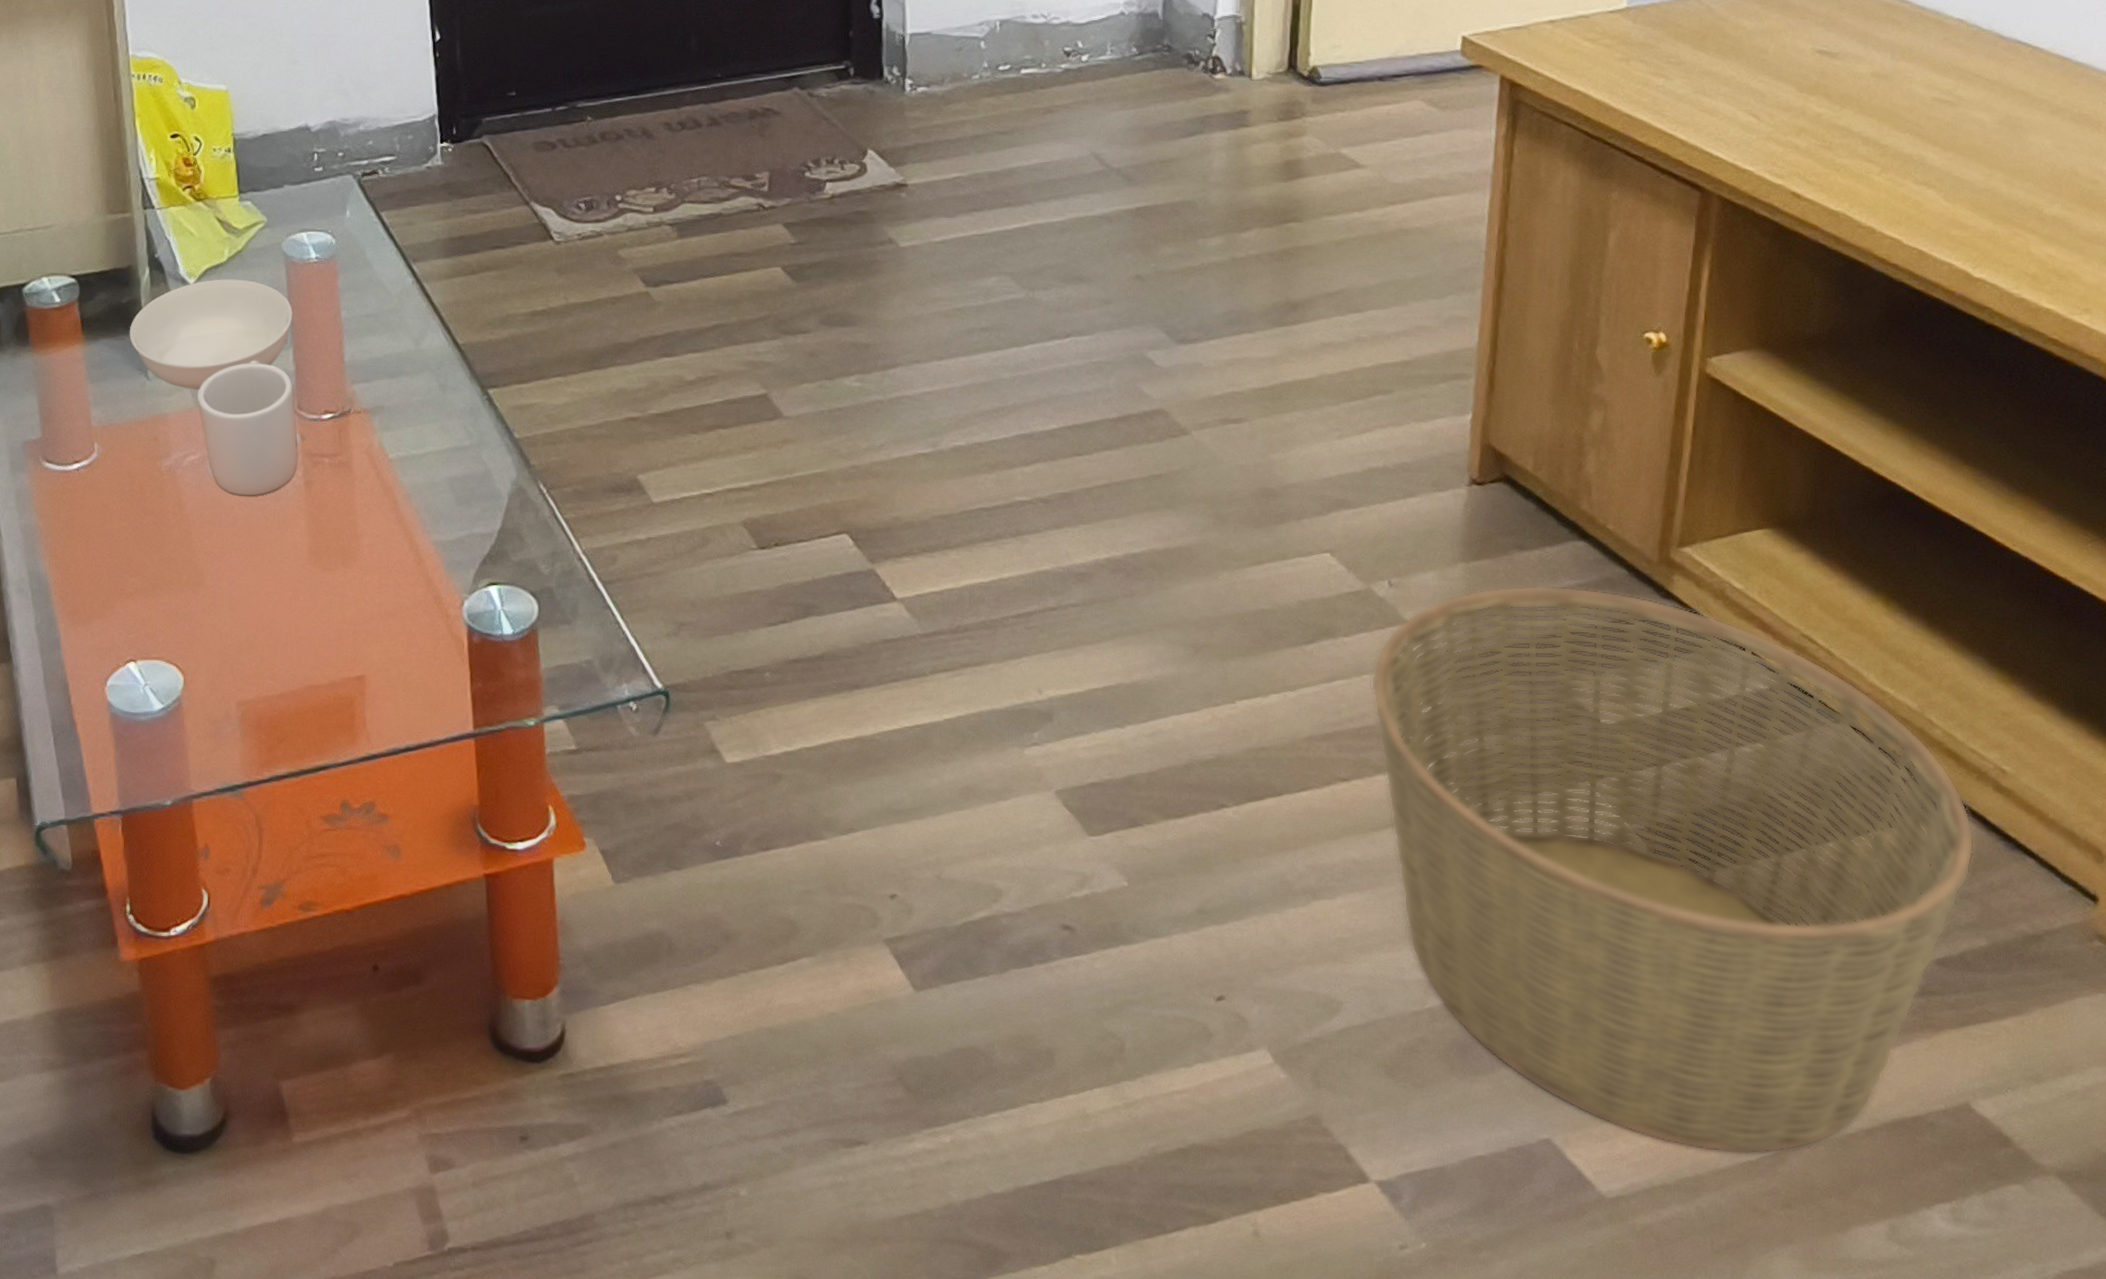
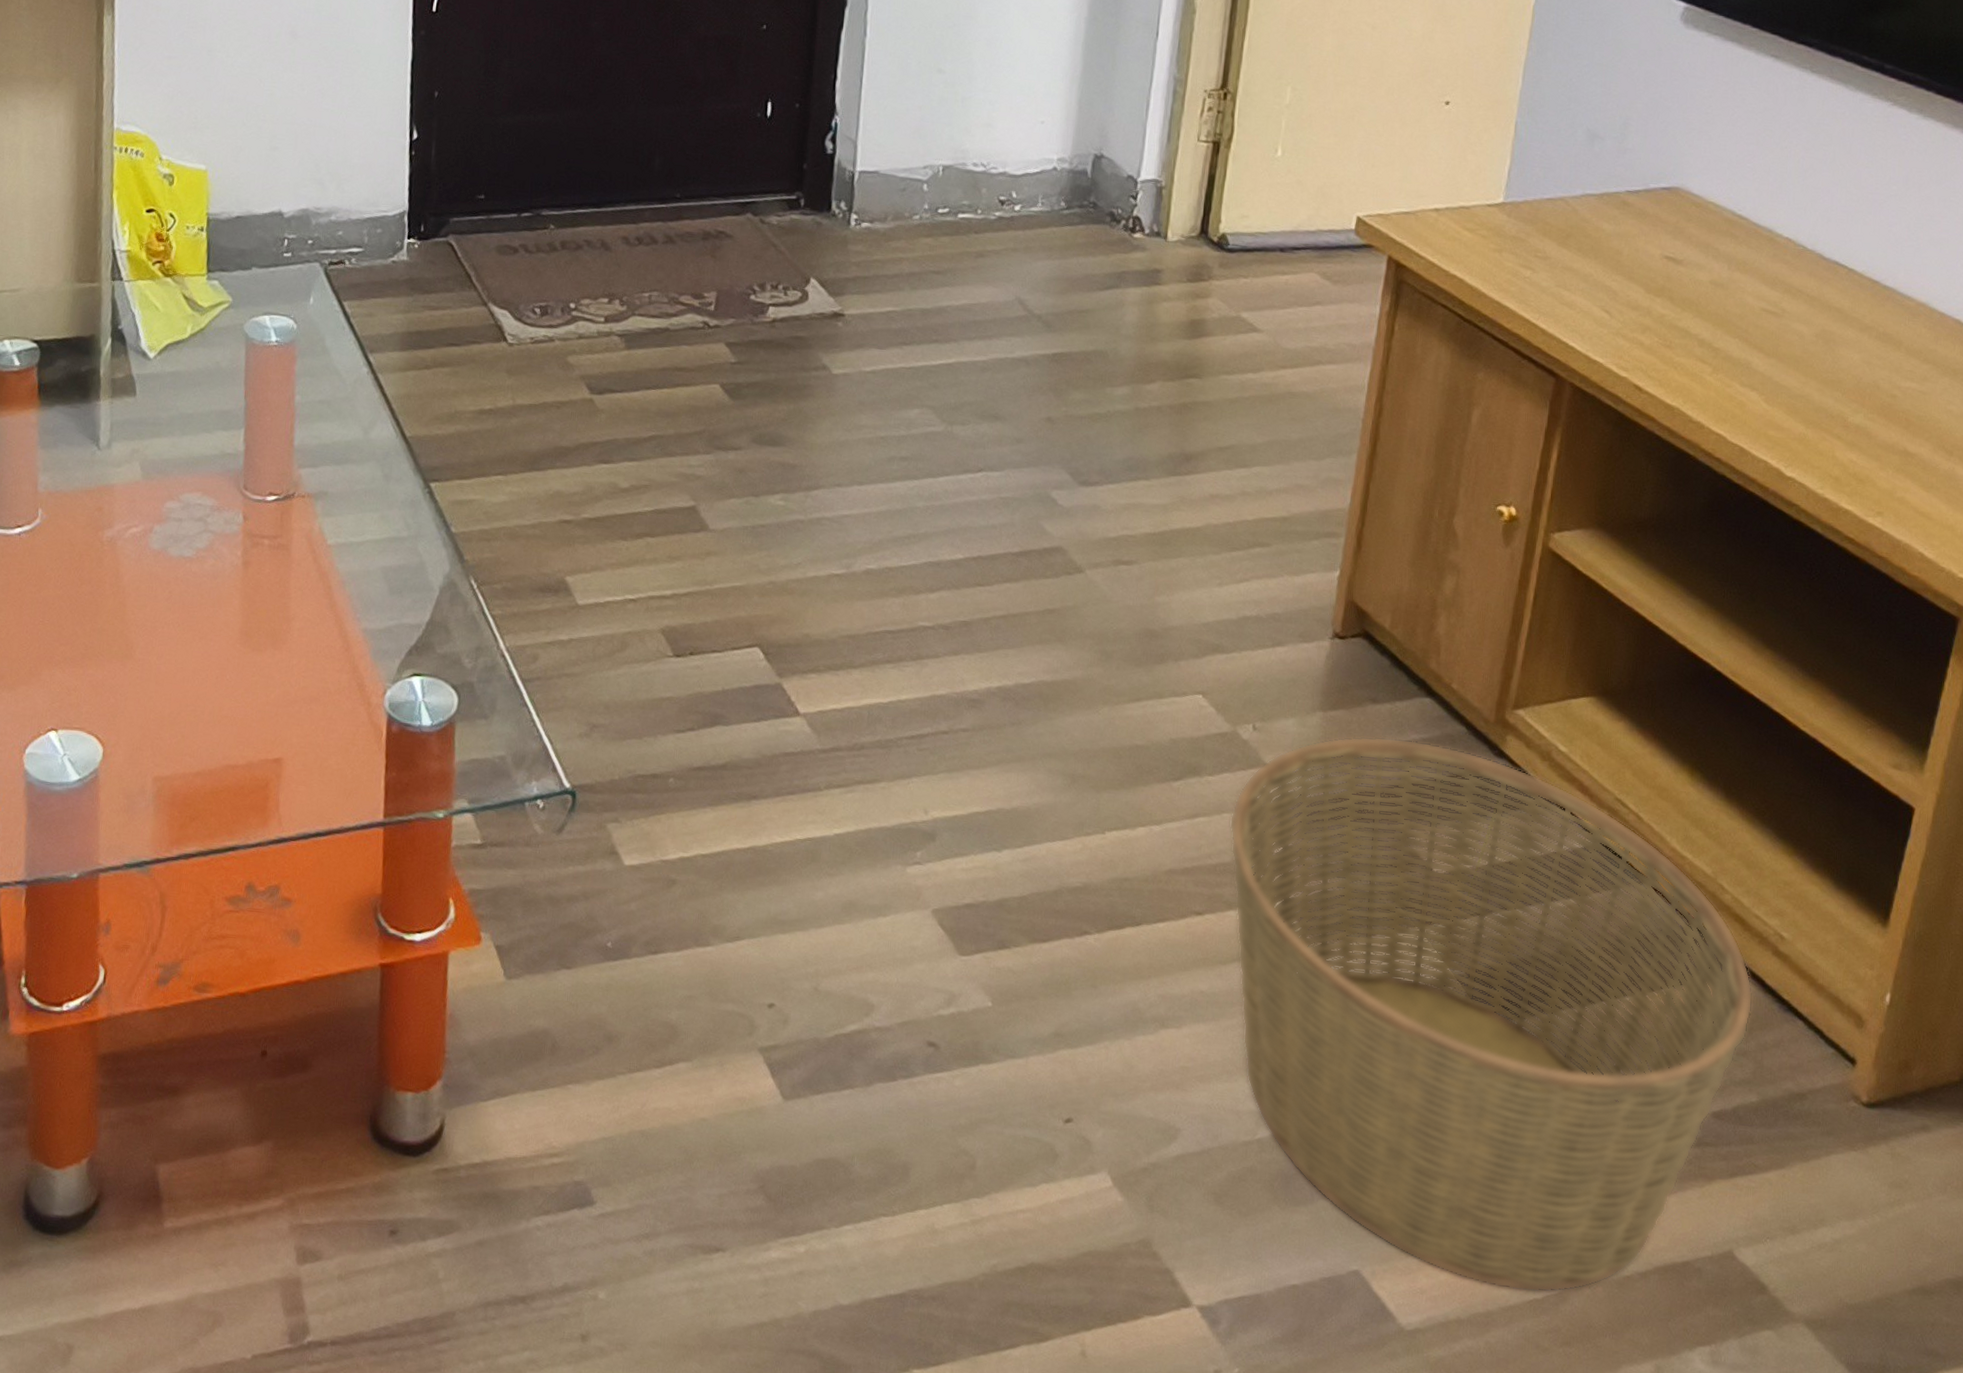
bowl: present [129,279,293,389] -> none [84,355,248,463]
mug: present [197,360,298,497] -> none [145,437,241,574]

